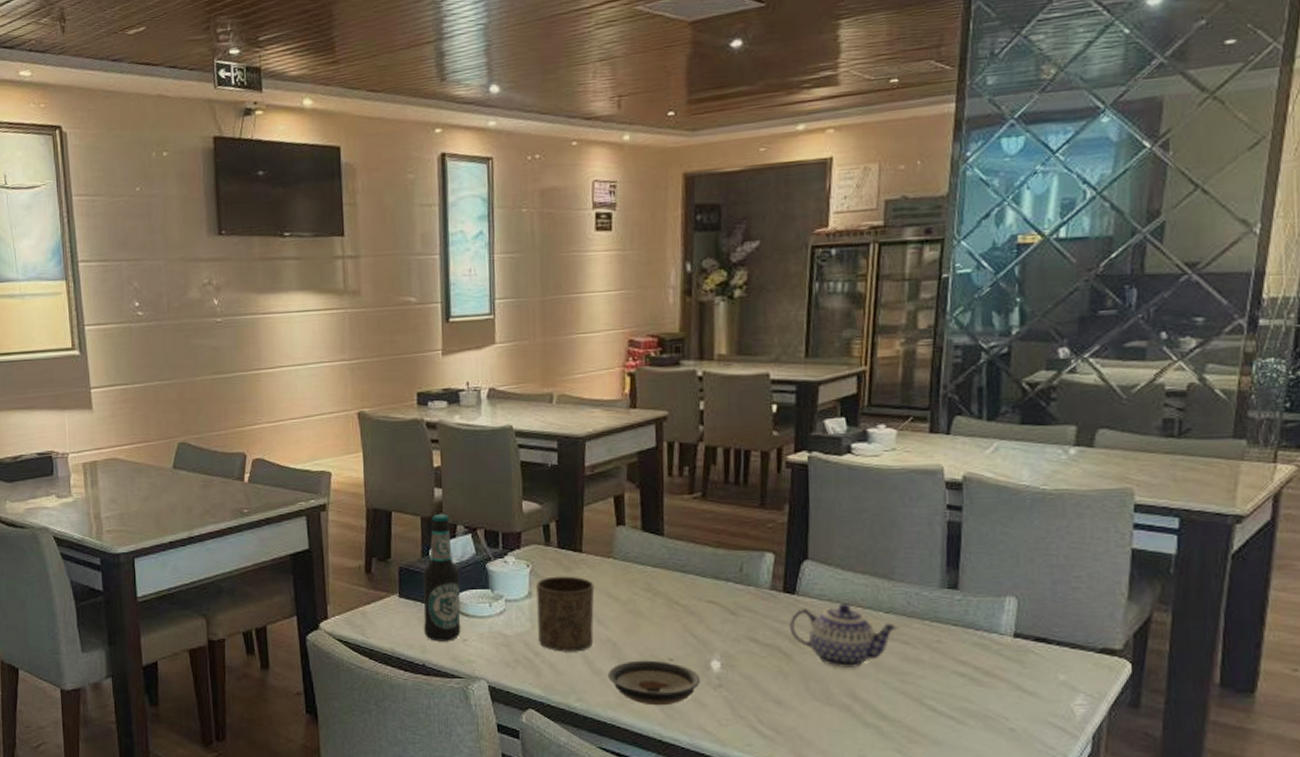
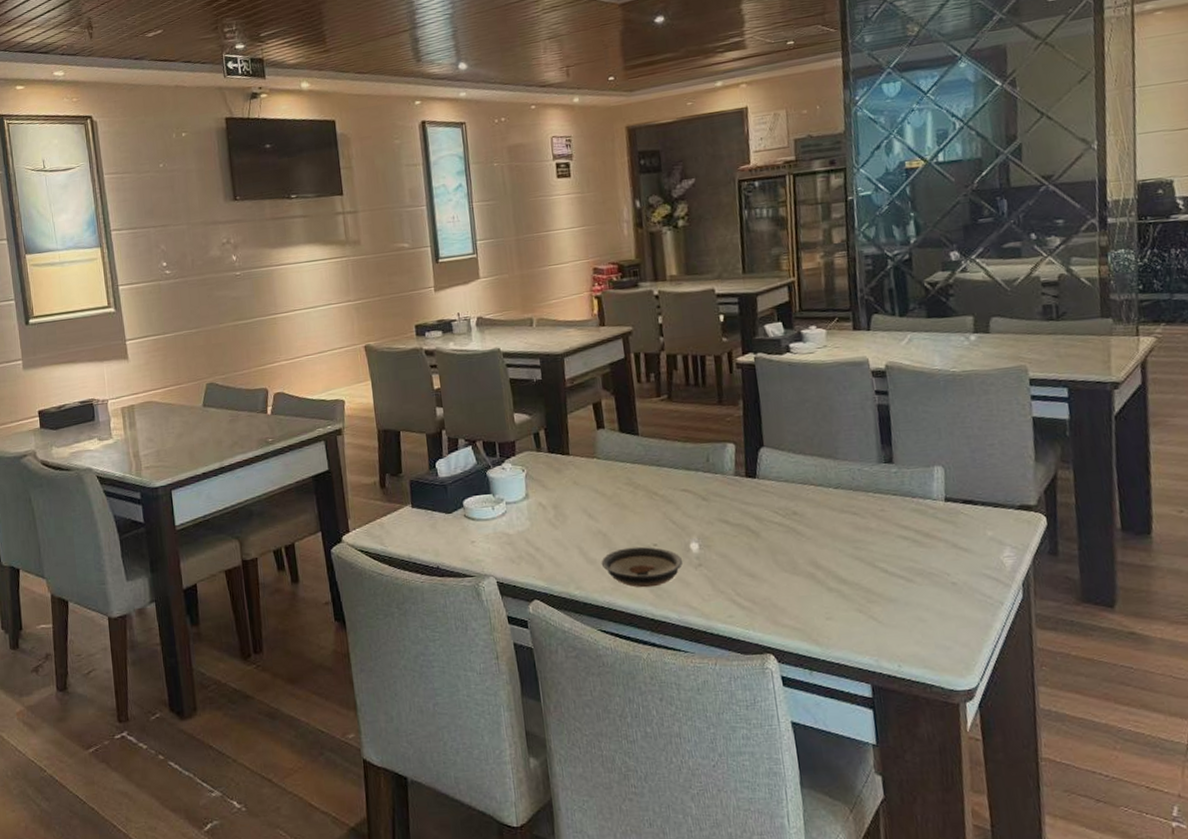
bottle: present [422,514,461,642] -> none [431,430,469,545]
cup: present [536,576,595,652] -> none [532,477,587,546]
teapot: present [789,603,898,668] -> none [754,483,847,541]

